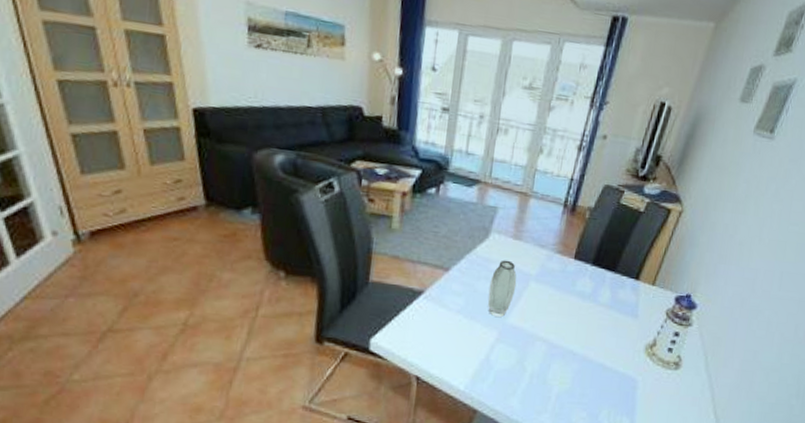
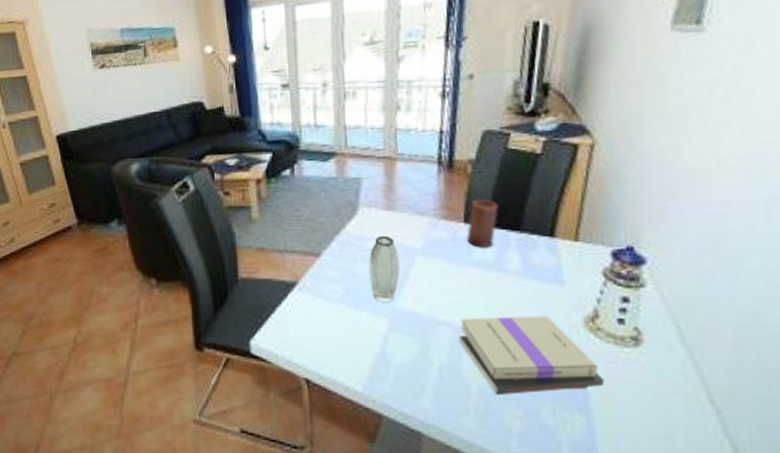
books: none [550,336,649,400] -> present [459,316,604,395]
candle: none [574,240,603,282] -> present [467,198,499,248]

